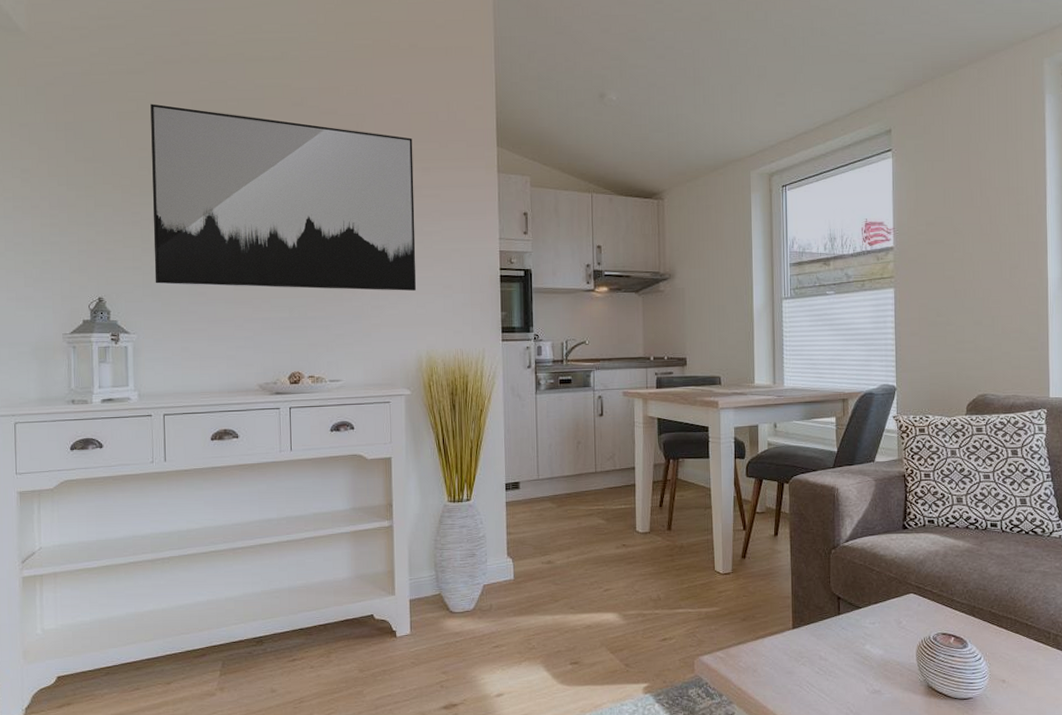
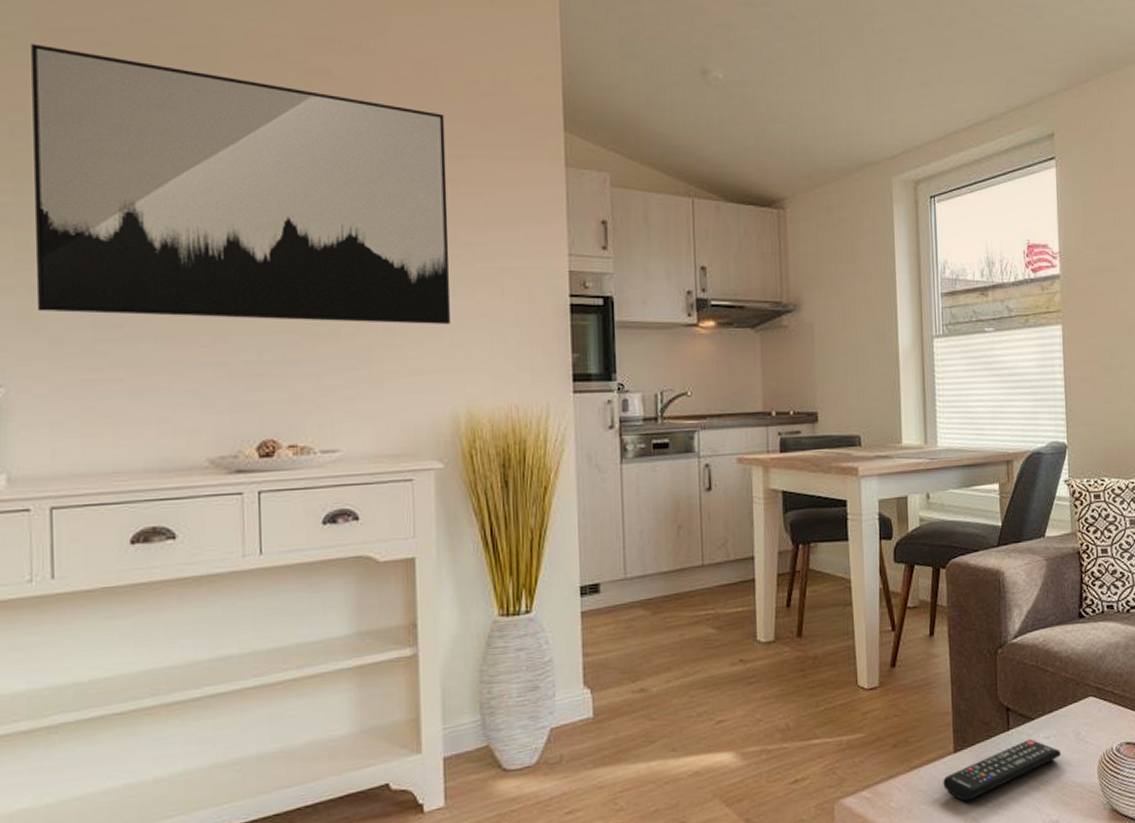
remote control: none [783,623,884,668] -> present [943,739,1061,802]

